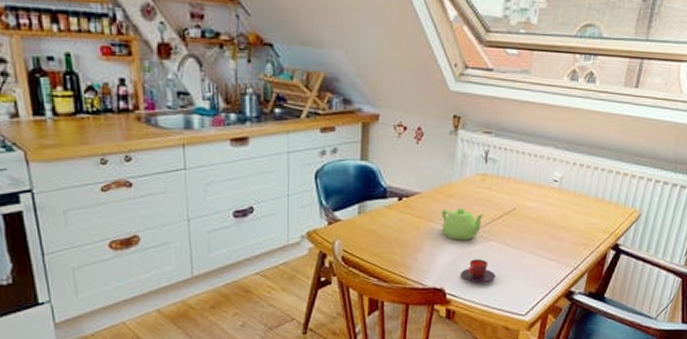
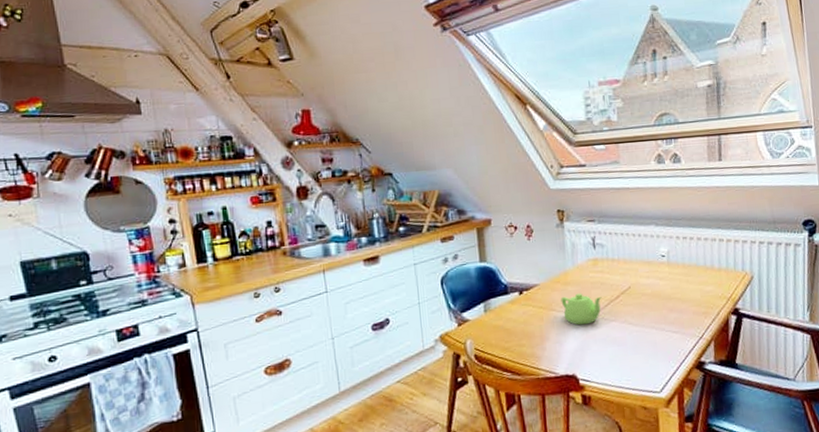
teacup: present [461,259,497,283] -> none [589,340,625,365]

